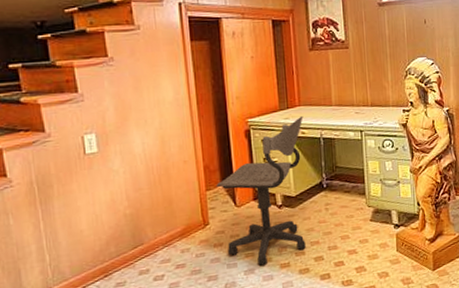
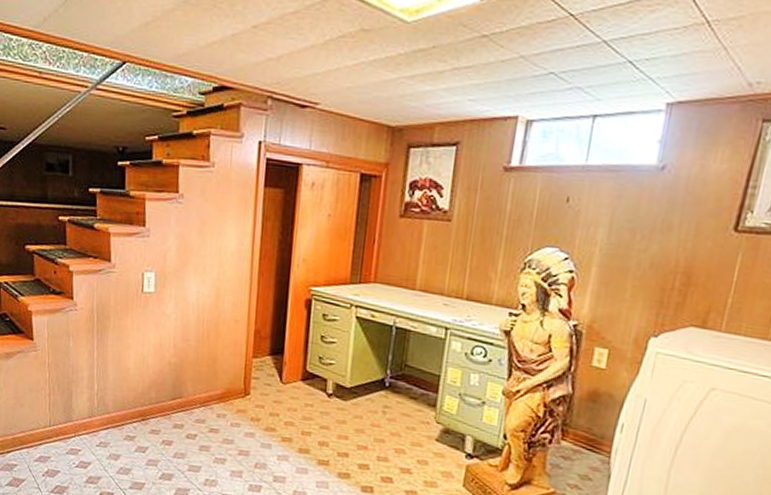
office chair: present [216,115,306,266] -> none [264,294,377,456]

